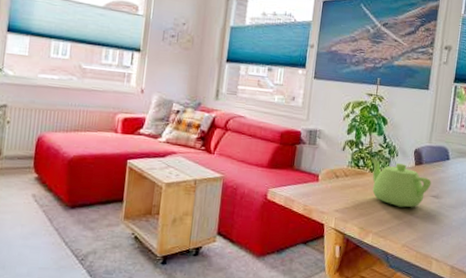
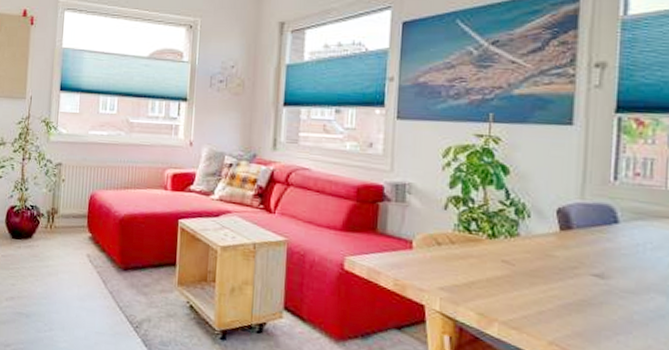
teapot: present [371,157,431,208] -> none [487,219,590,290]

